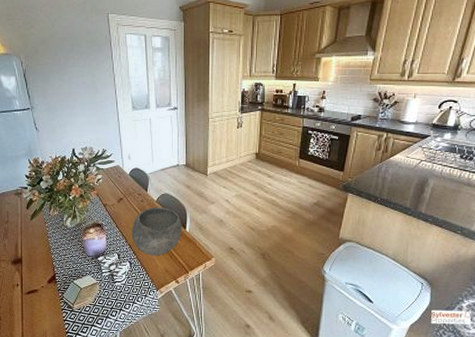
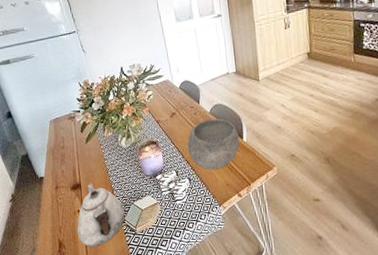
teapot: none [14,257,64,320] -> present [77,181,125,247]

